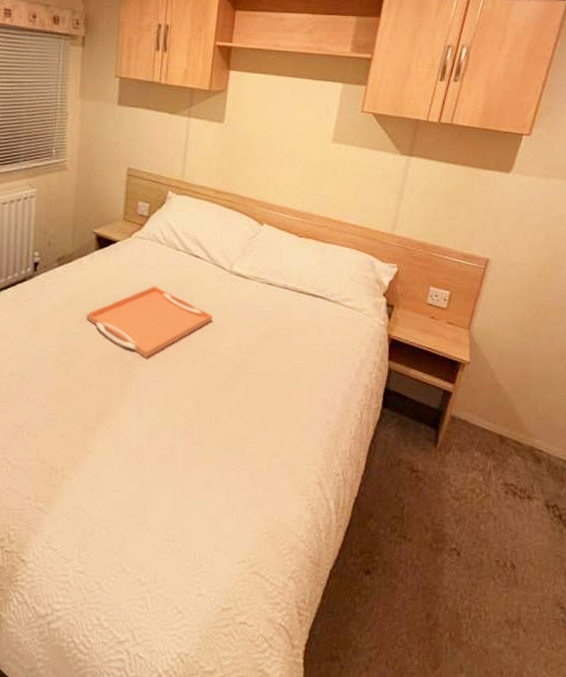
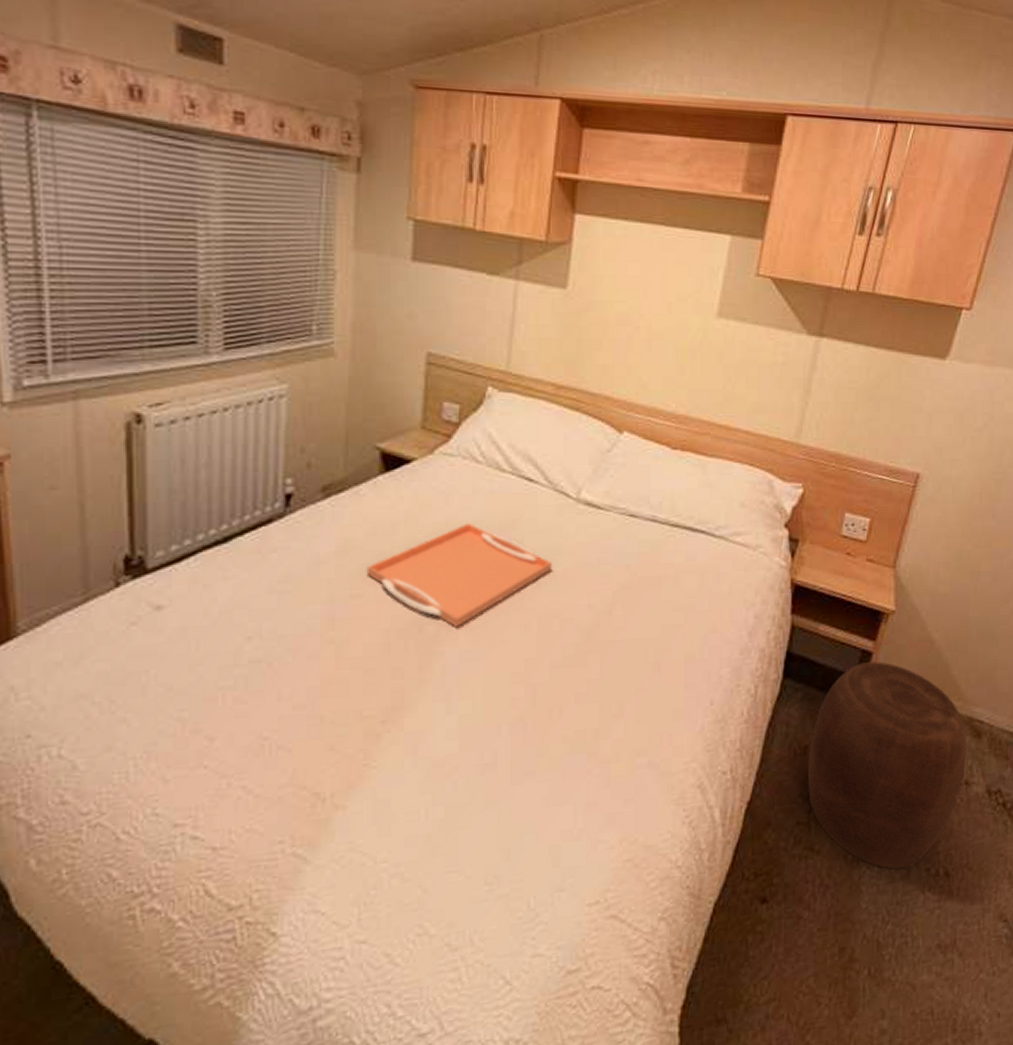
stool: none [401,400,529,560] -> present [807,661,967,870]

